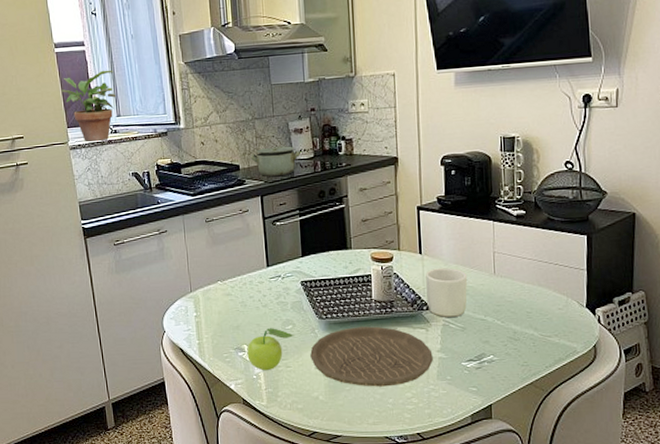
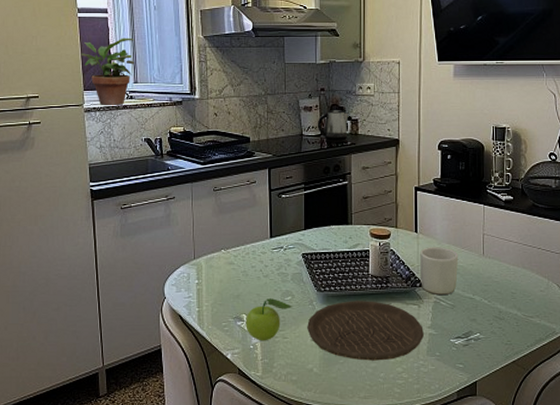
saucepan: present [250,146,300,177] -> none [261,122,309,151]
kettle: none [309,130,343,166] -> present [317,110,348,144]

